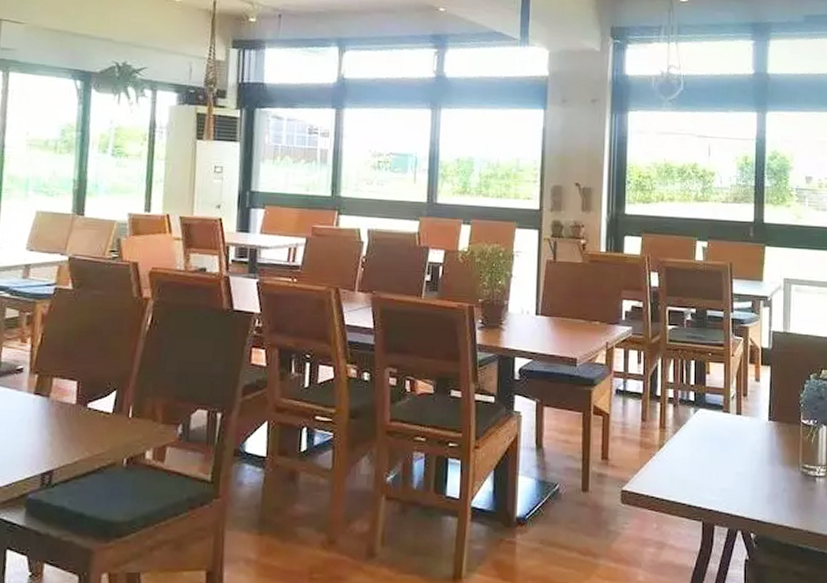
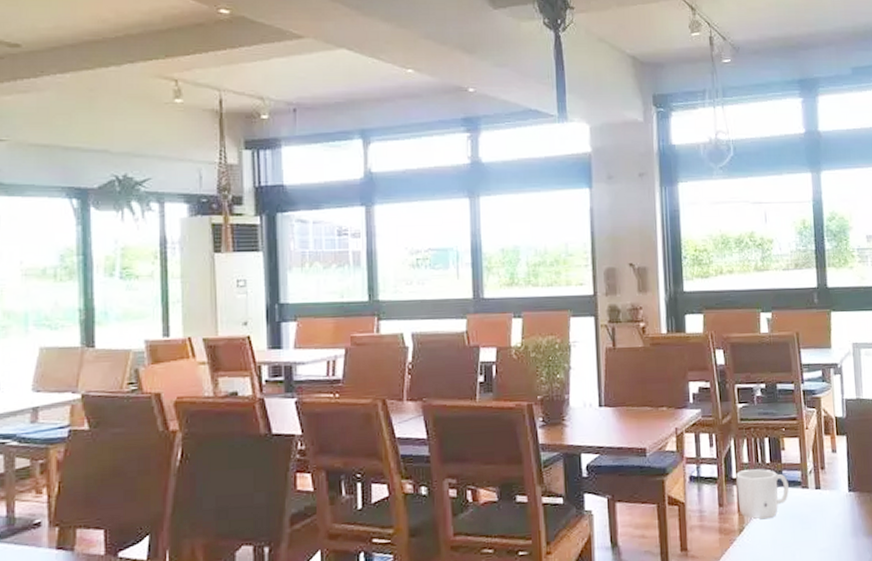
mug: none [660,388,710,438] -> present [736,468,789,520]

